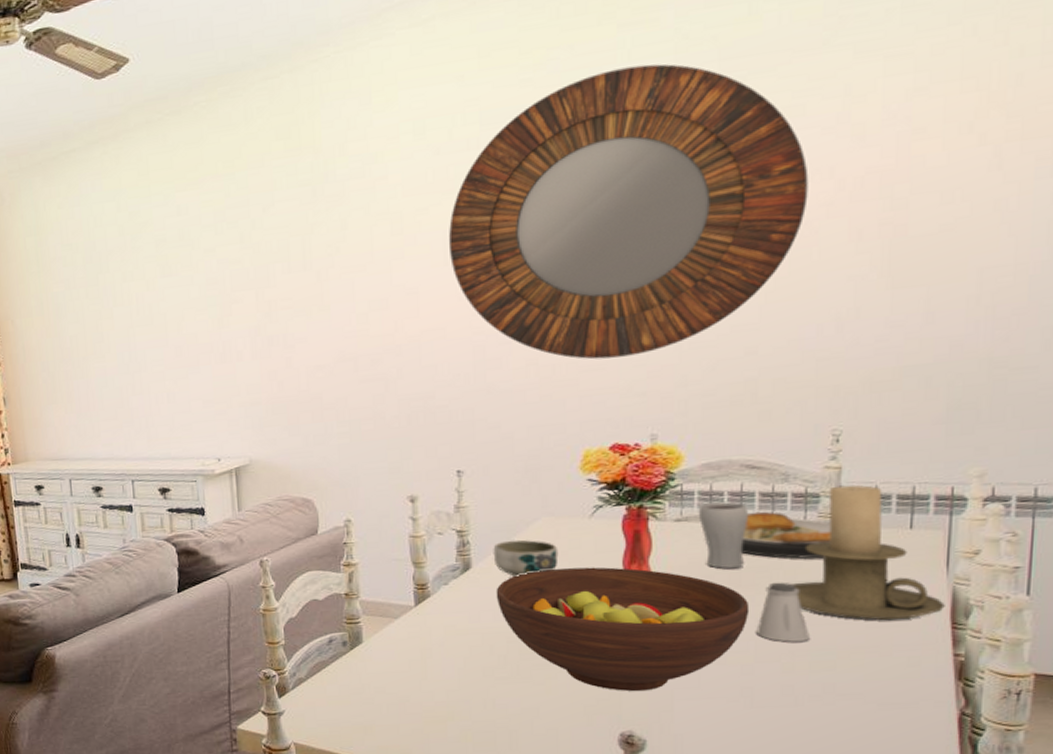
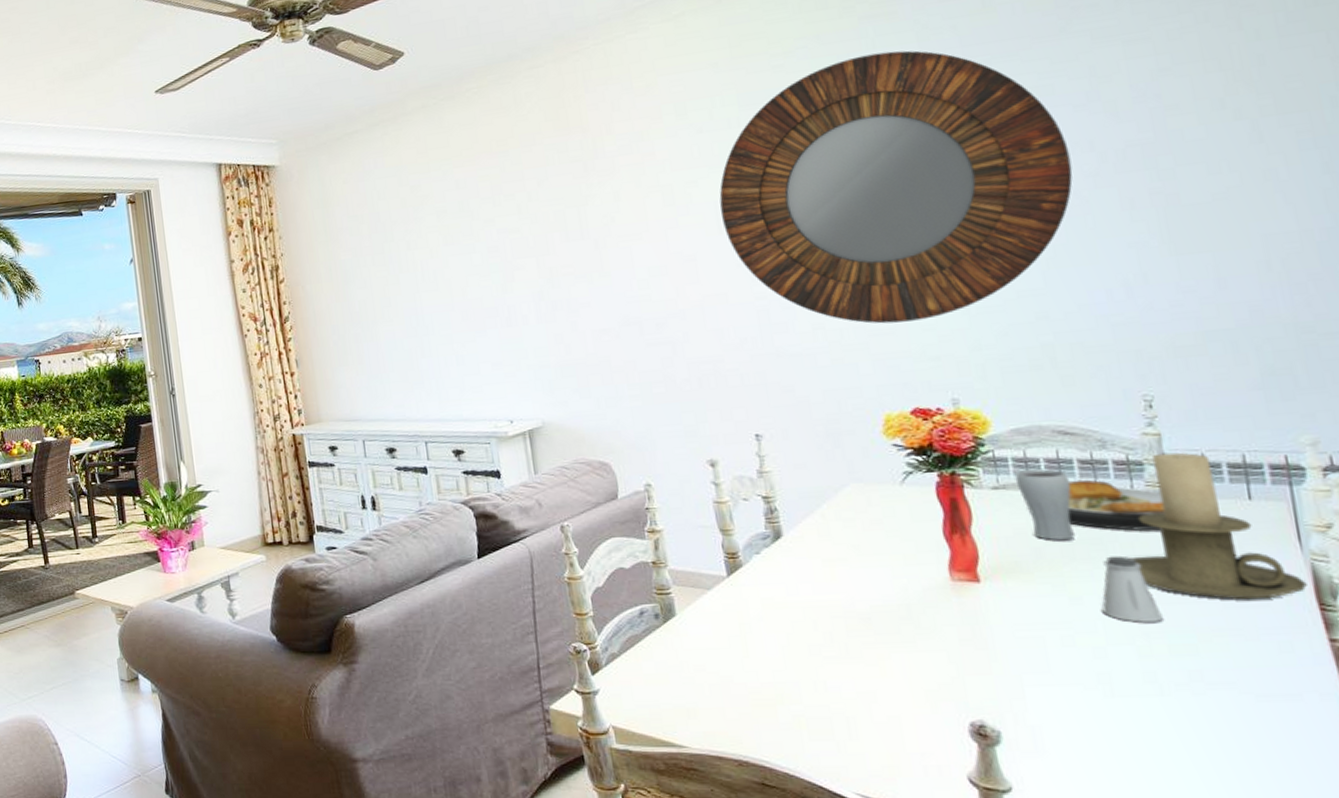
bowl: present [493,539,559,577] -> none [803,506,874,546]
fruit bowl: present [496,567,750,692] -> none [811,537,1091,676]

